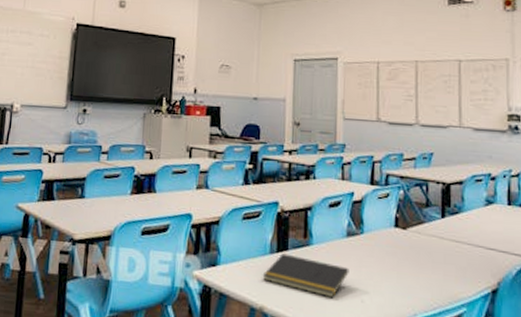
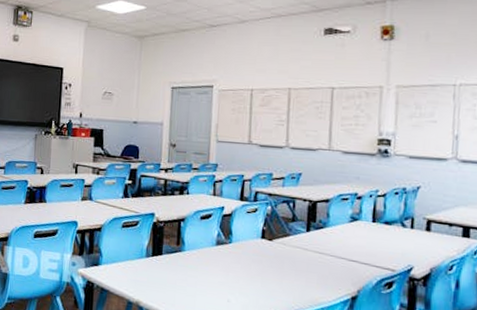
notepad: present [262,253,349,298] -> none [139,257,218,297]

